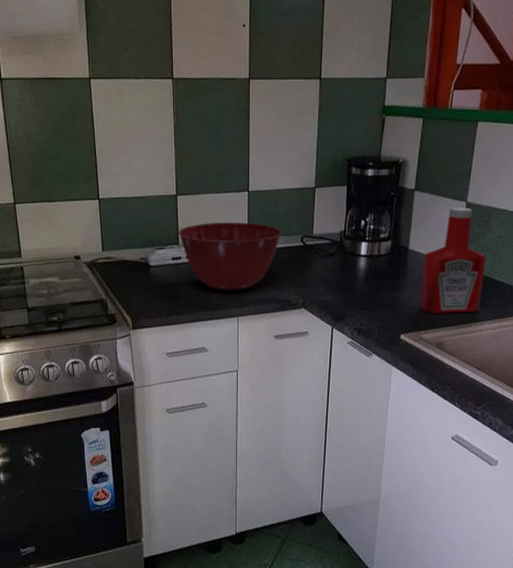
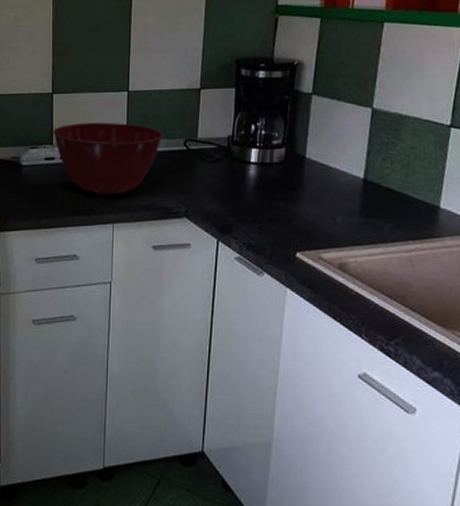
ketchup bottle: present [420,207,487,314] -> none [319,114,397,232]

